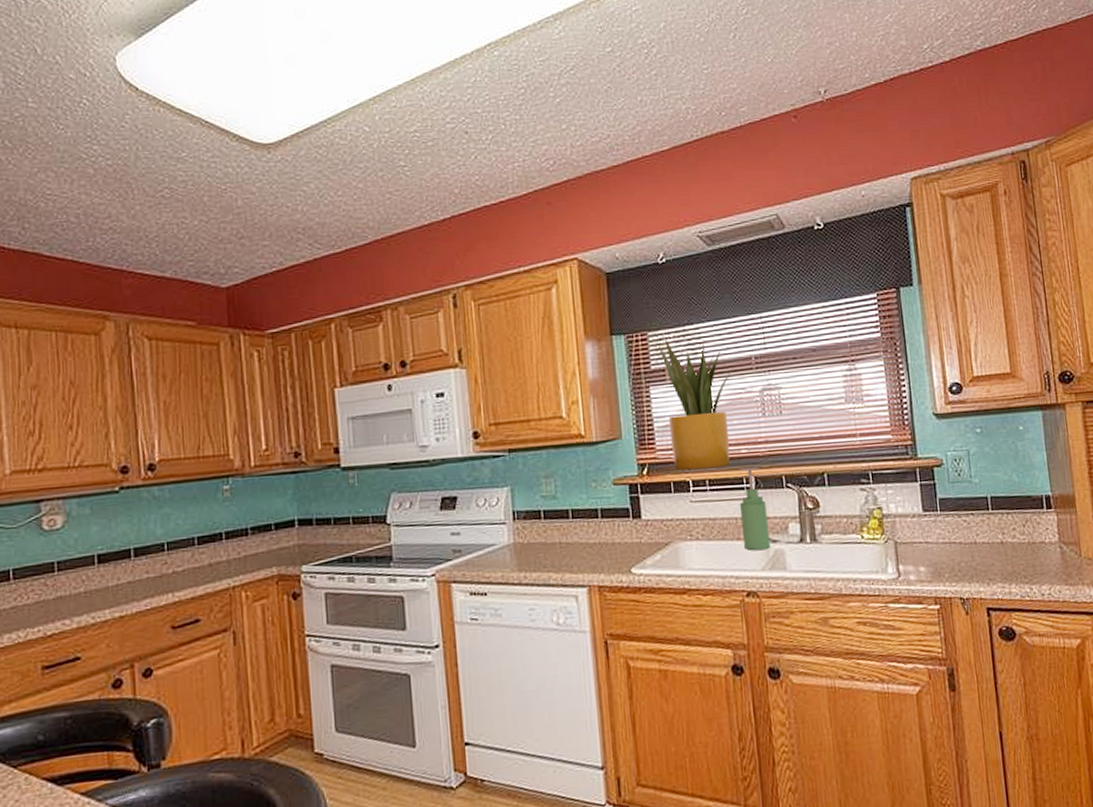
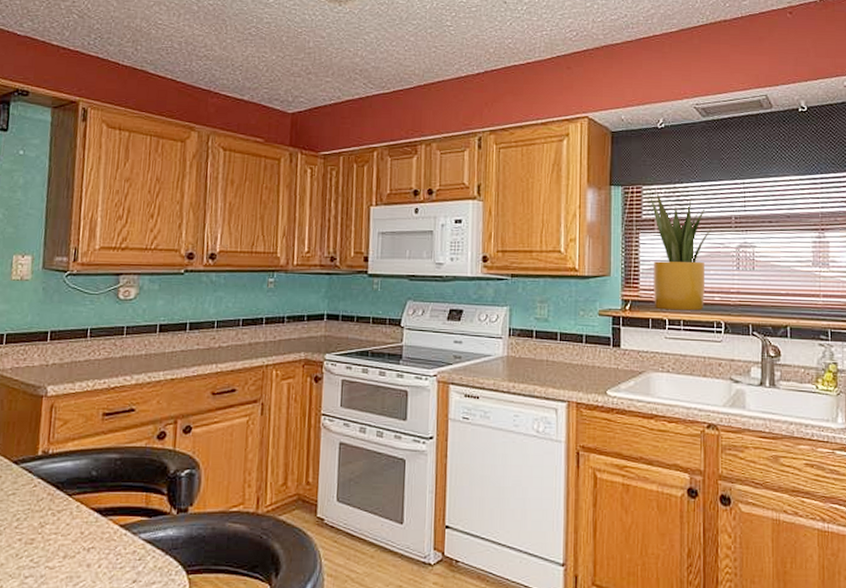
soap dispenser: present [739,466,770,551] -> none [708,313,732,389]

